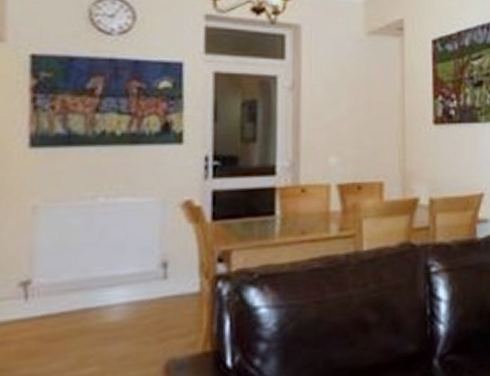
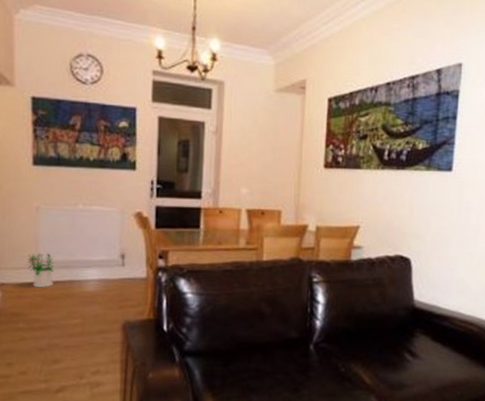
potted plant: none [17,272,58,325] -> present [28,253,54,287]

